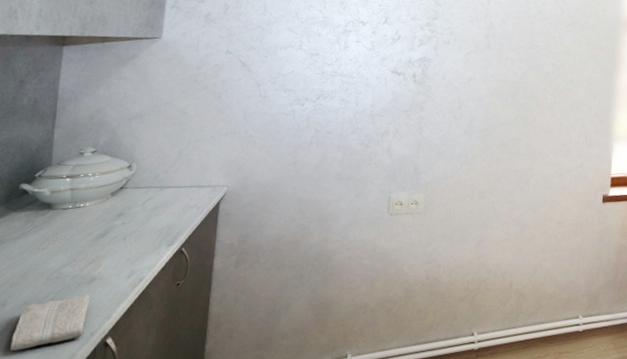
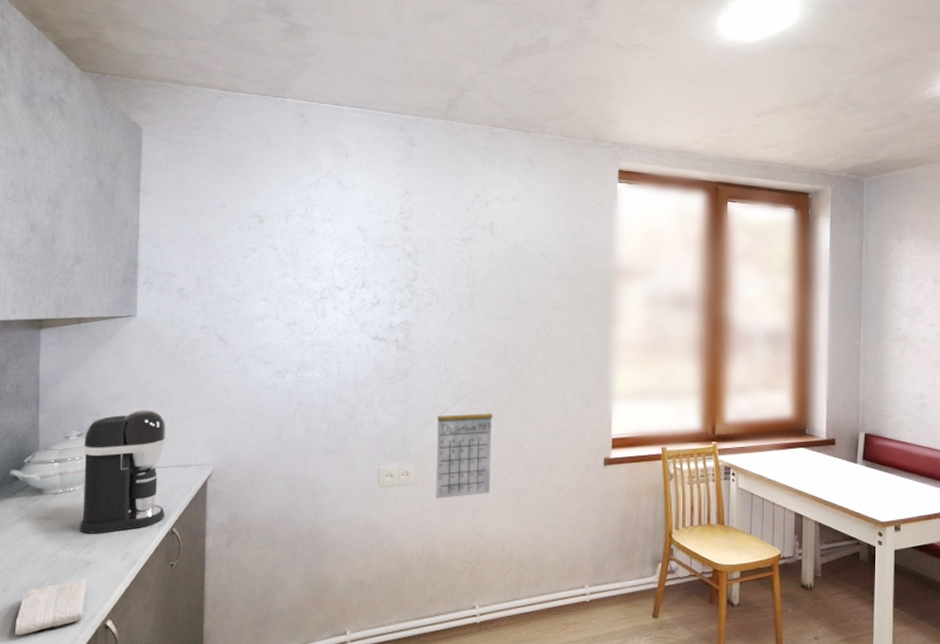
coffee maker: none [86,130,183,251] -> present [79,410,166,534]
calendar: none [442,130,502,228] -> present [436,395,494,499]

